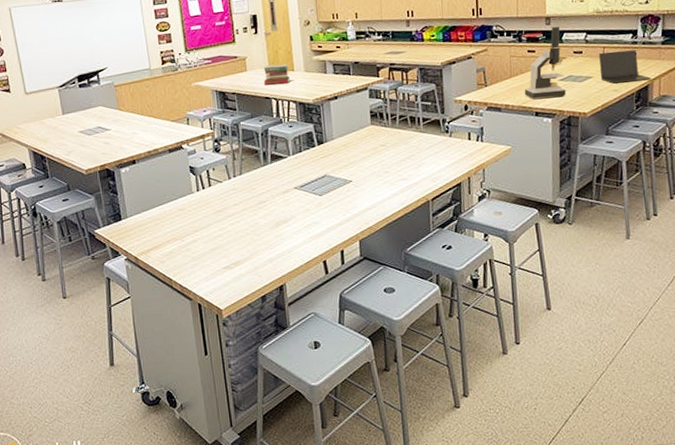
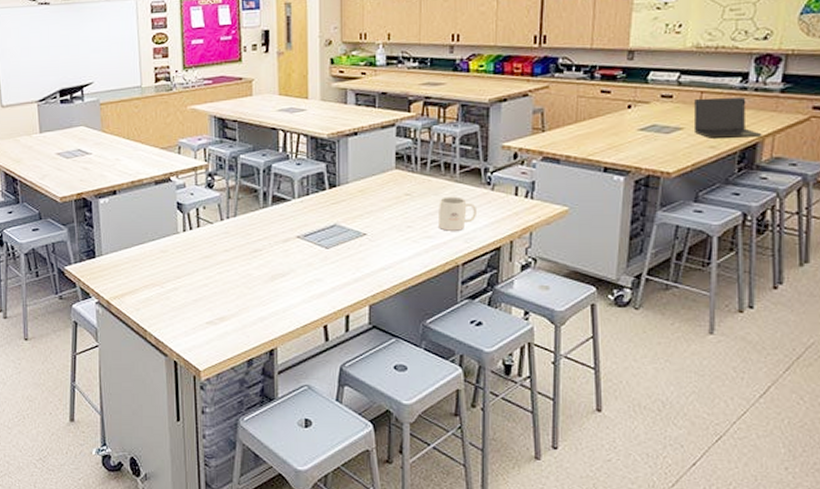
books: present [264,63,291,85] -> none [272,89,304,114]
mug: none [408,144,439,173] -> present [439,196,476,231]
microscope: present [524,26,566,100] -> none [591,62,647,152]

